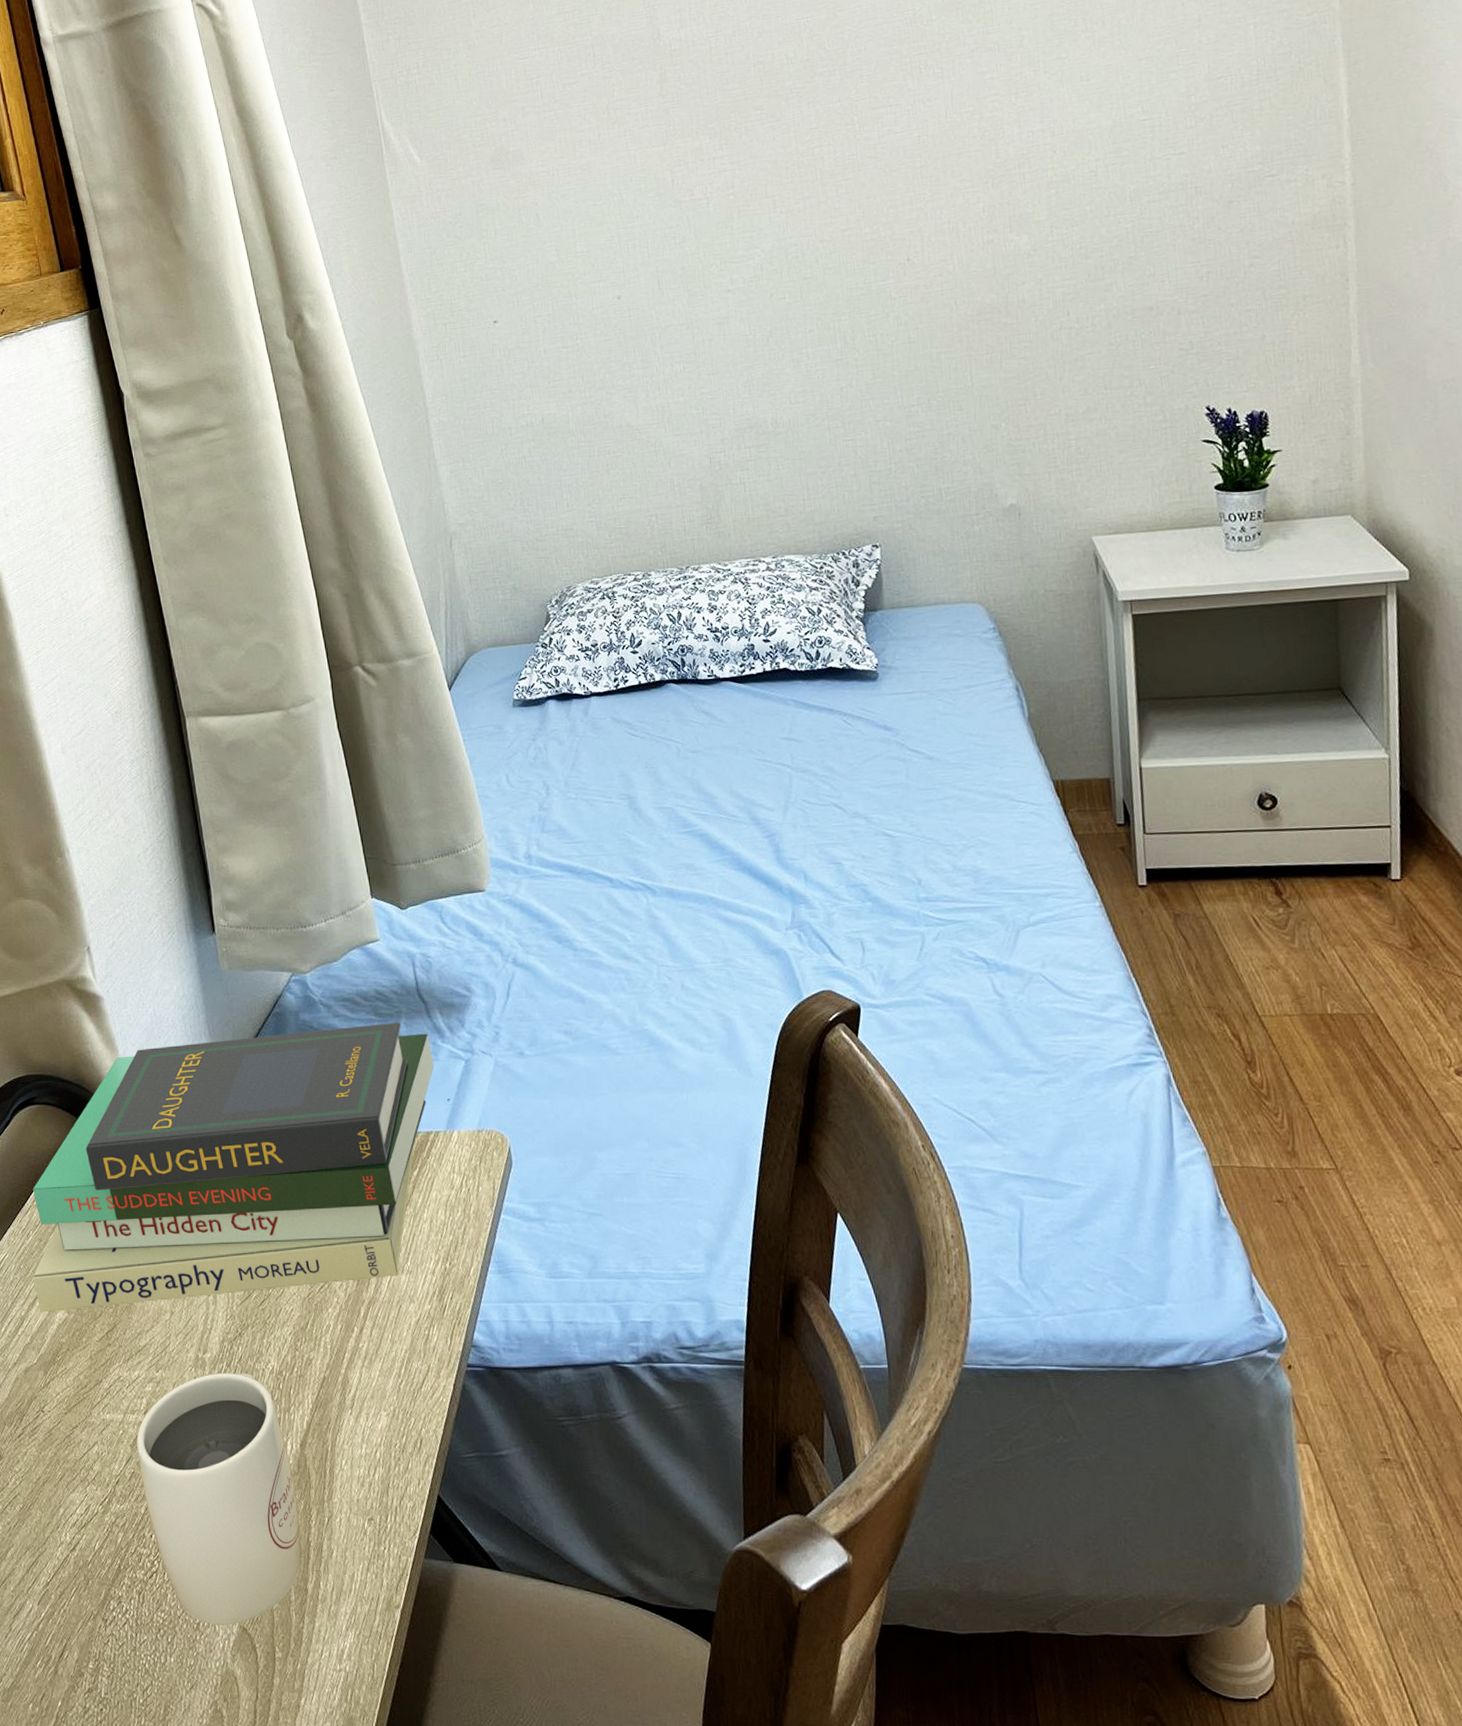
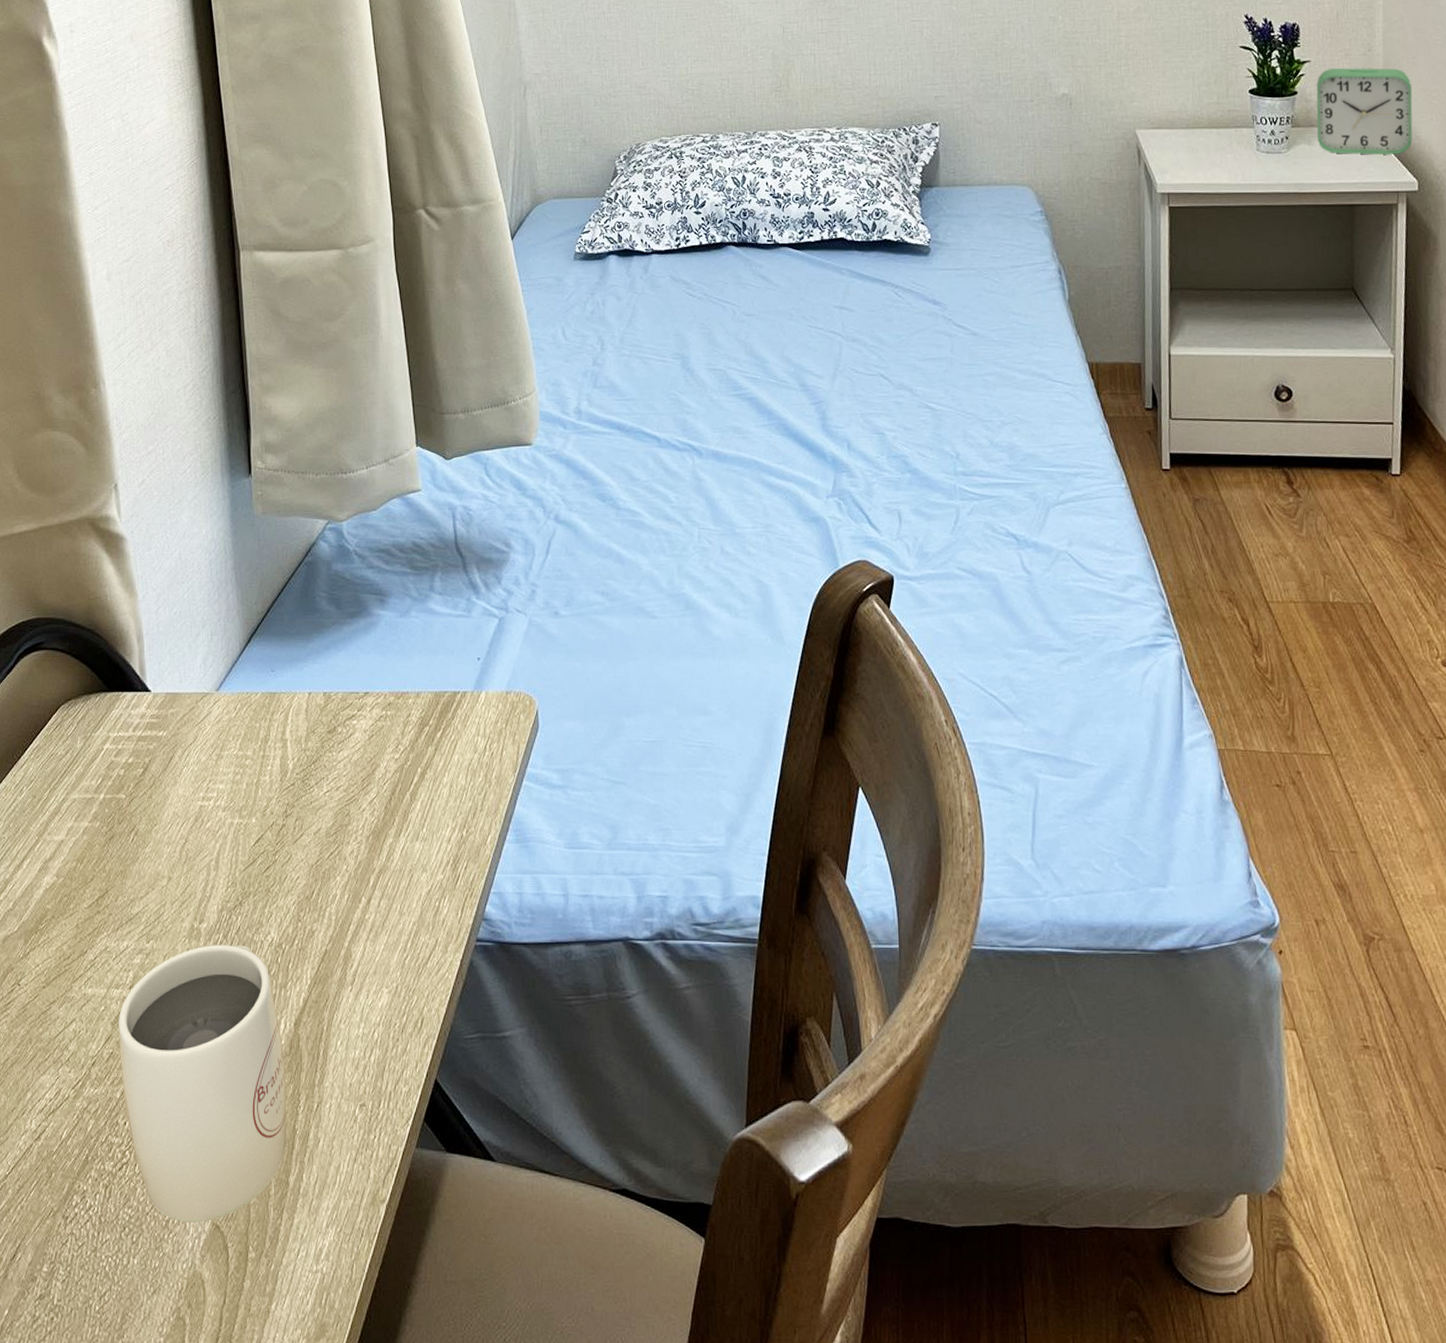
books: present [32,1022,434,1313] -> none [22,576,467,876]
alarm clock: none [1290,451,1401,547] -> present [1316,67,1413,155]

